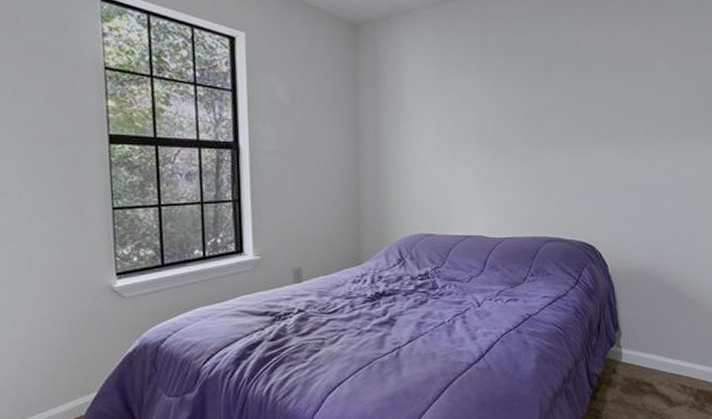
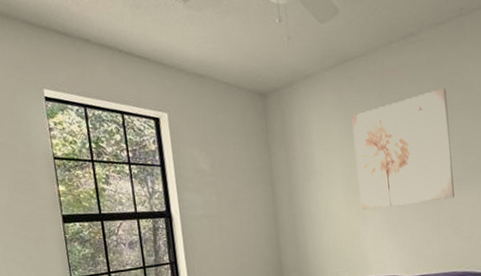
wall art: none [449,43,551,163] -> present [351,88,454,210]

